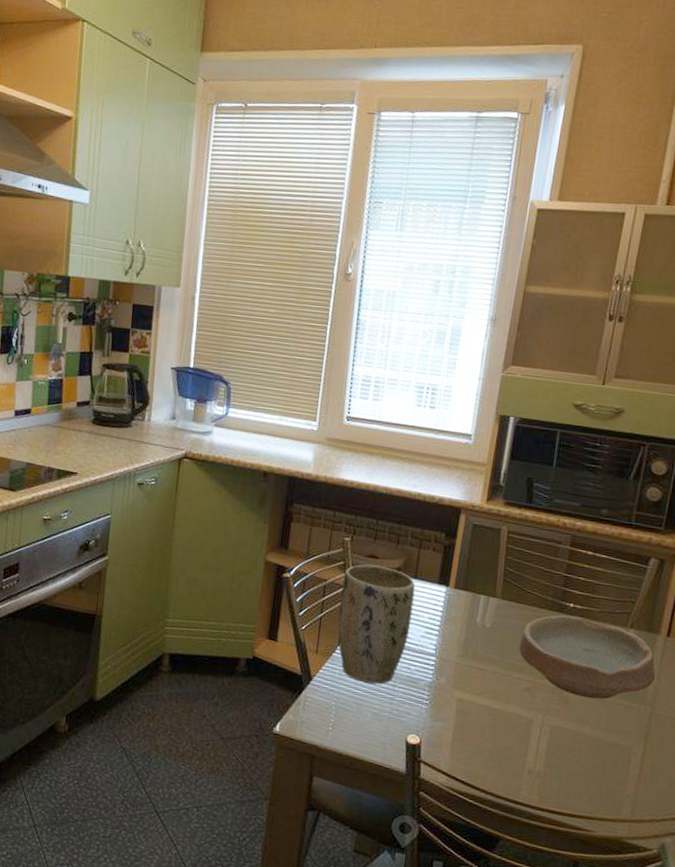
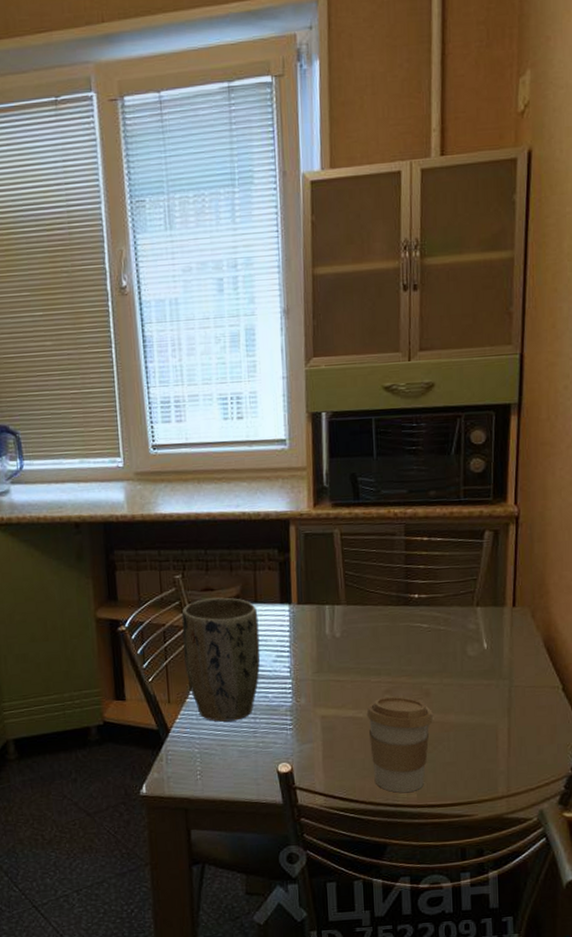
coffee cup: none [499,694,568,793] -> present [366,696,433,793]
bowl: present [519,615,656,700] -> none [372,606,509,686]

